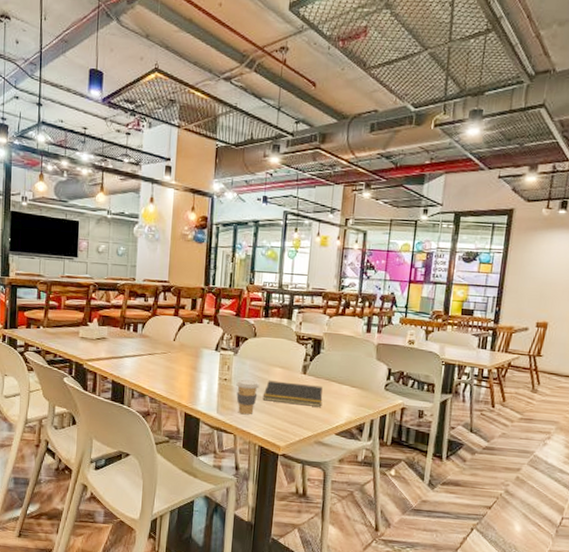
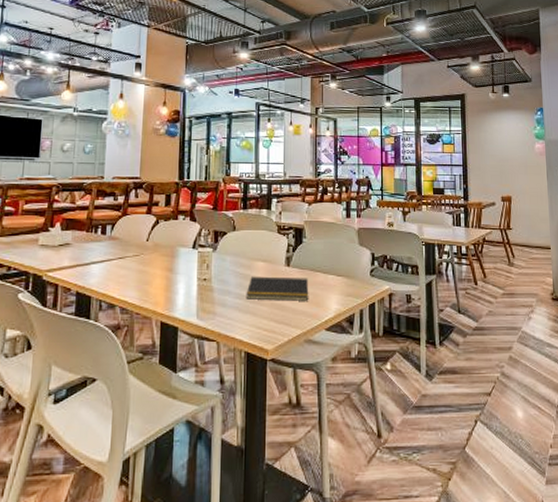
coffee cup: present [236,379,260,415] -> none [217,277,242,318]

